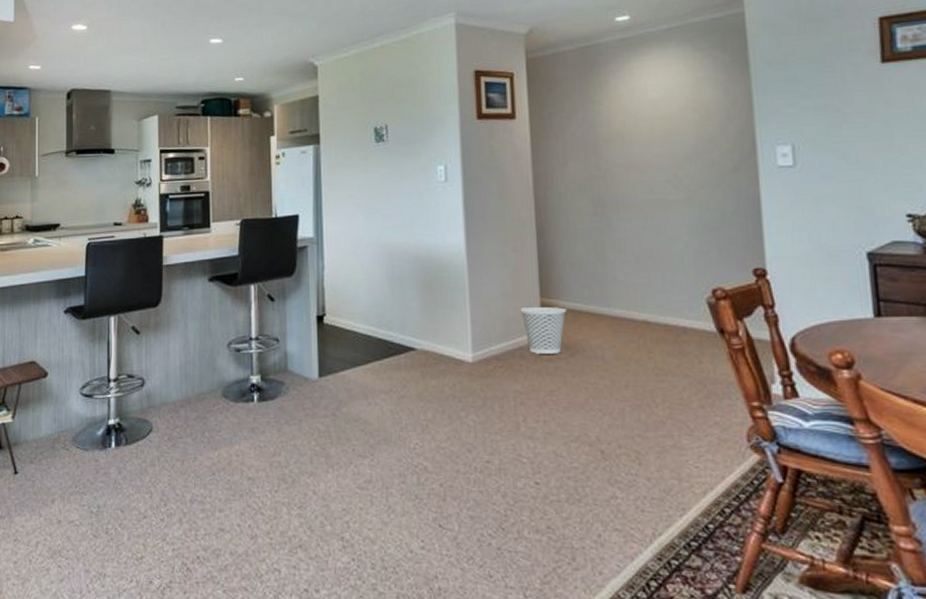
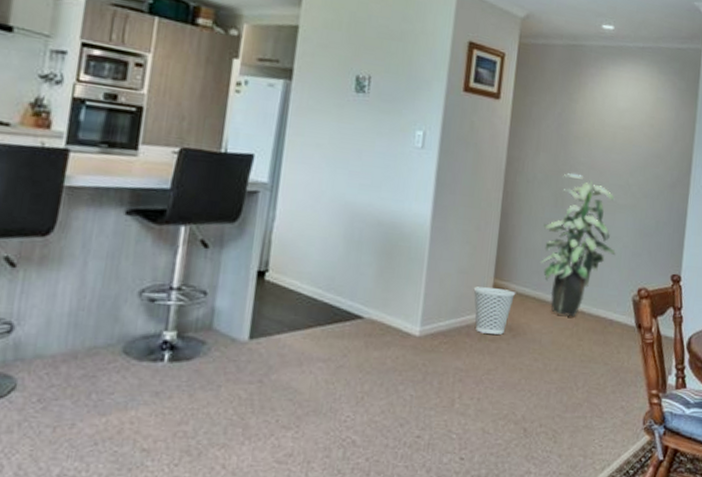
indoor plant: none [585,177,676,329] -> present [540,173,616,318]

